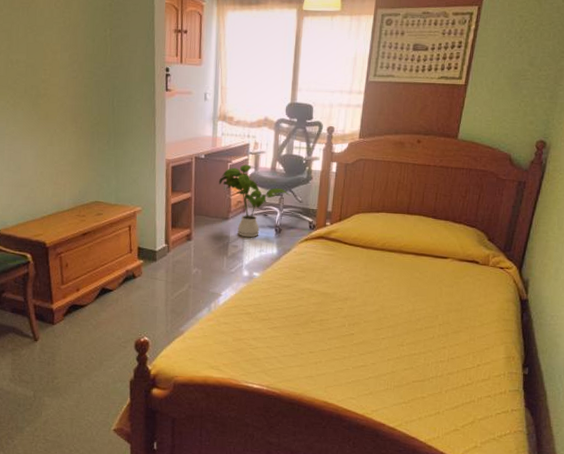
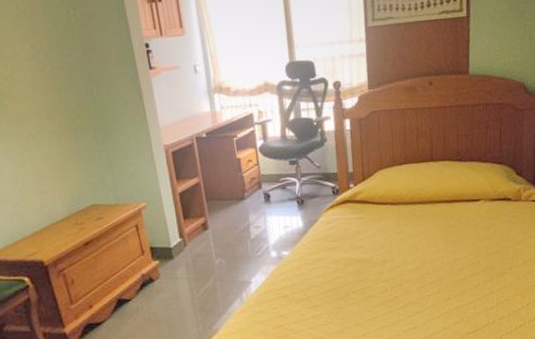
house plant: present [219,164,291,238] -> none [227,136,307,216]

